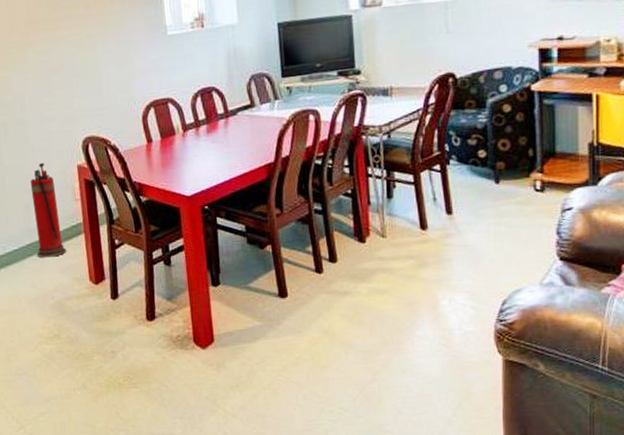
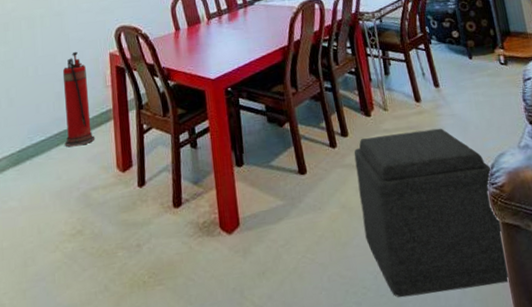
ottoman: none [342,259,504,421] -> present [354,128,510,298]

